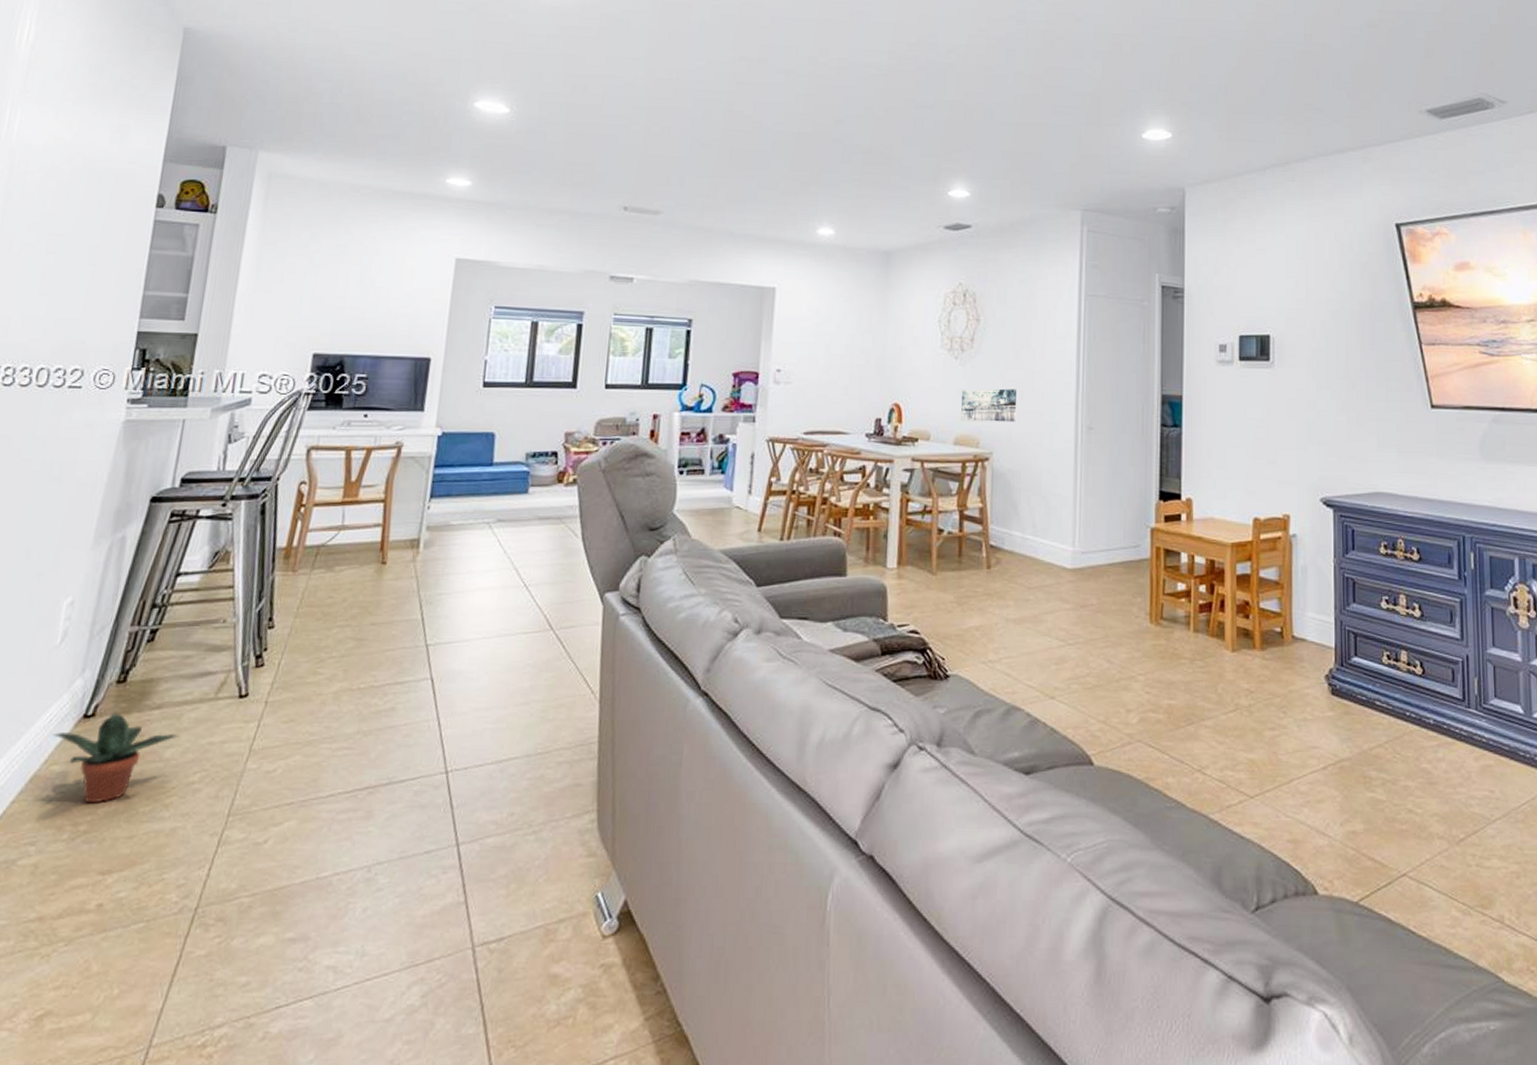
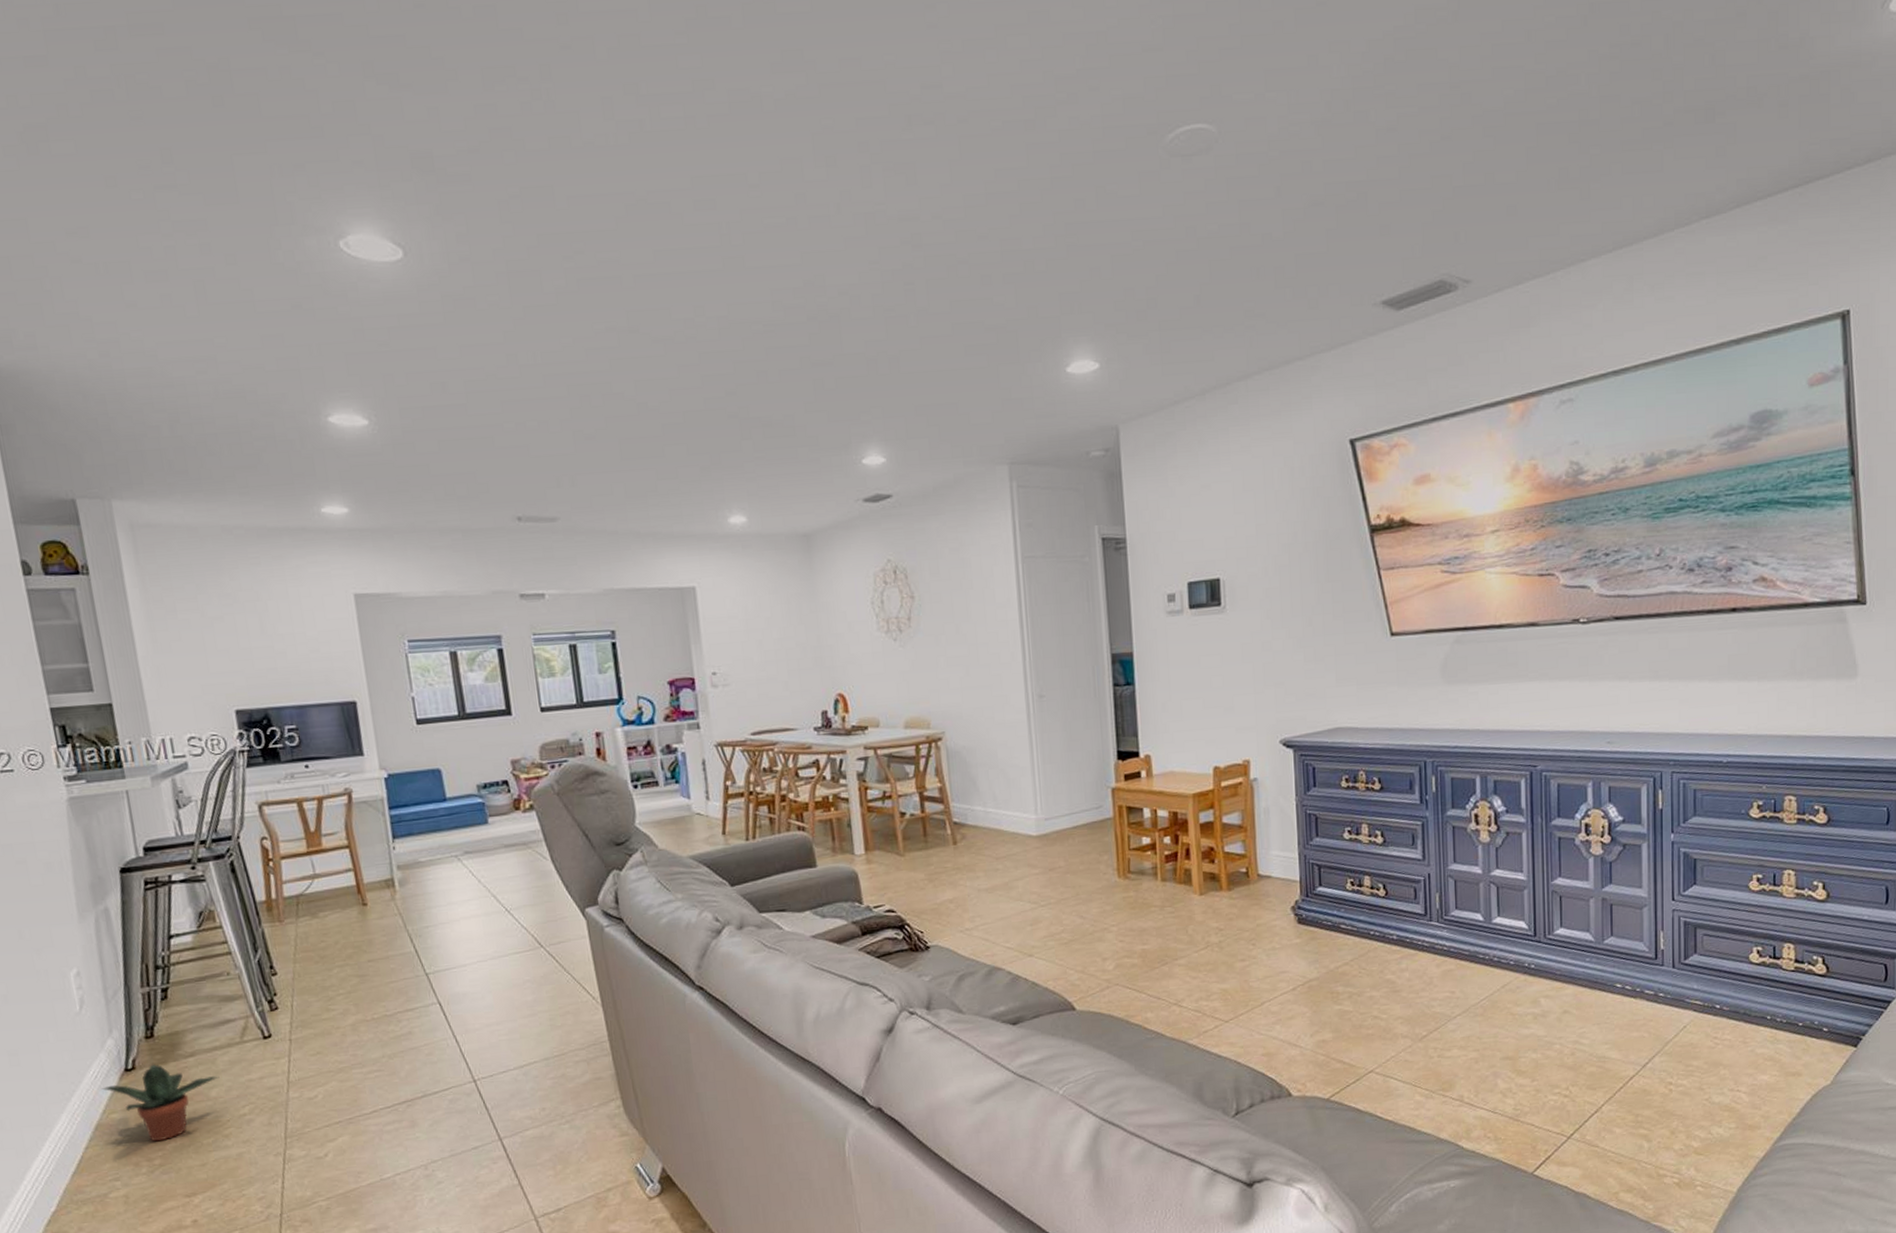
wall art: present [961,388,1017,423] -> none [906,665,965,704]

